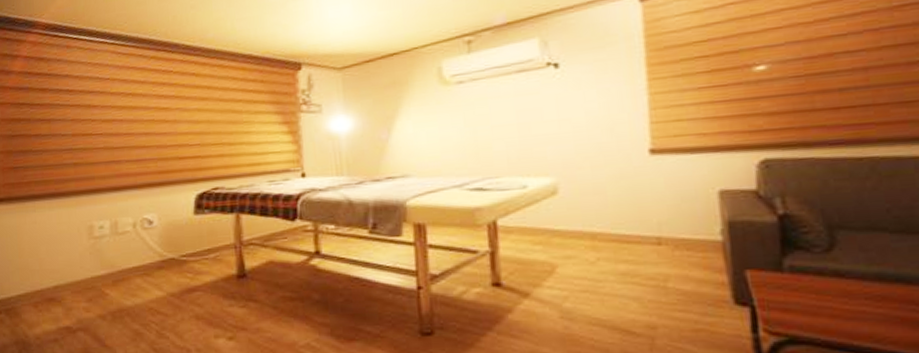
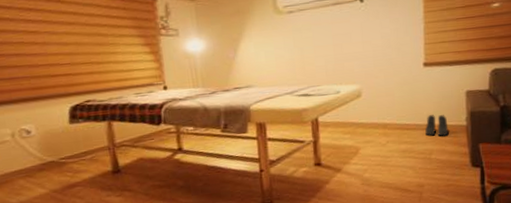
boots: none [656,223,694,255] -> present [425,115,449,136]

